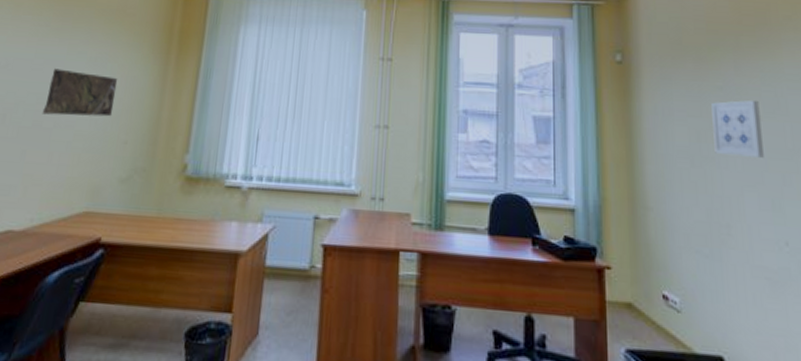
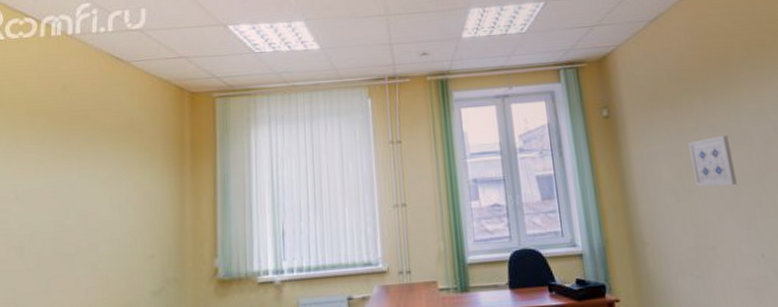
map: present [42,68,118,117] -> none [61,194,135,241]

